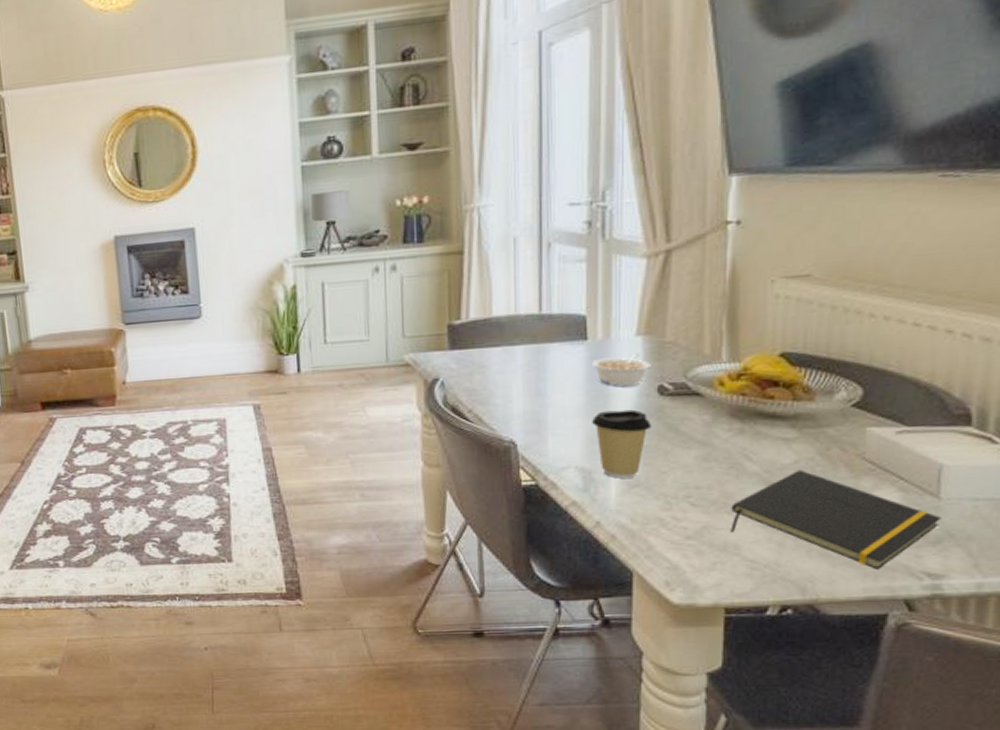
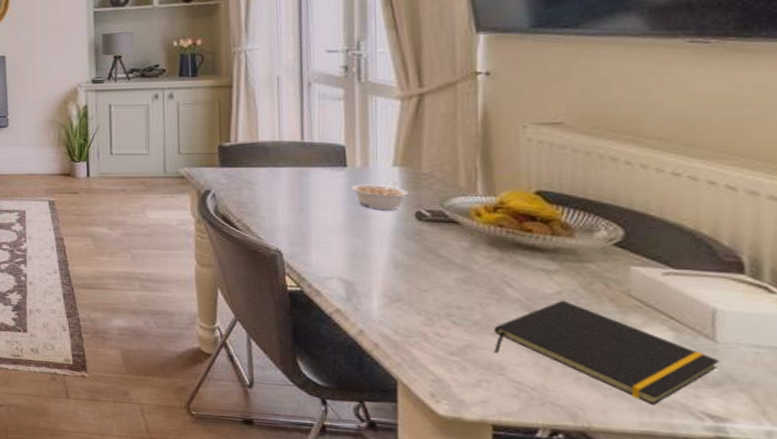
coffee cup: present [592,409,652,479] -> none [353,230,412,293]

